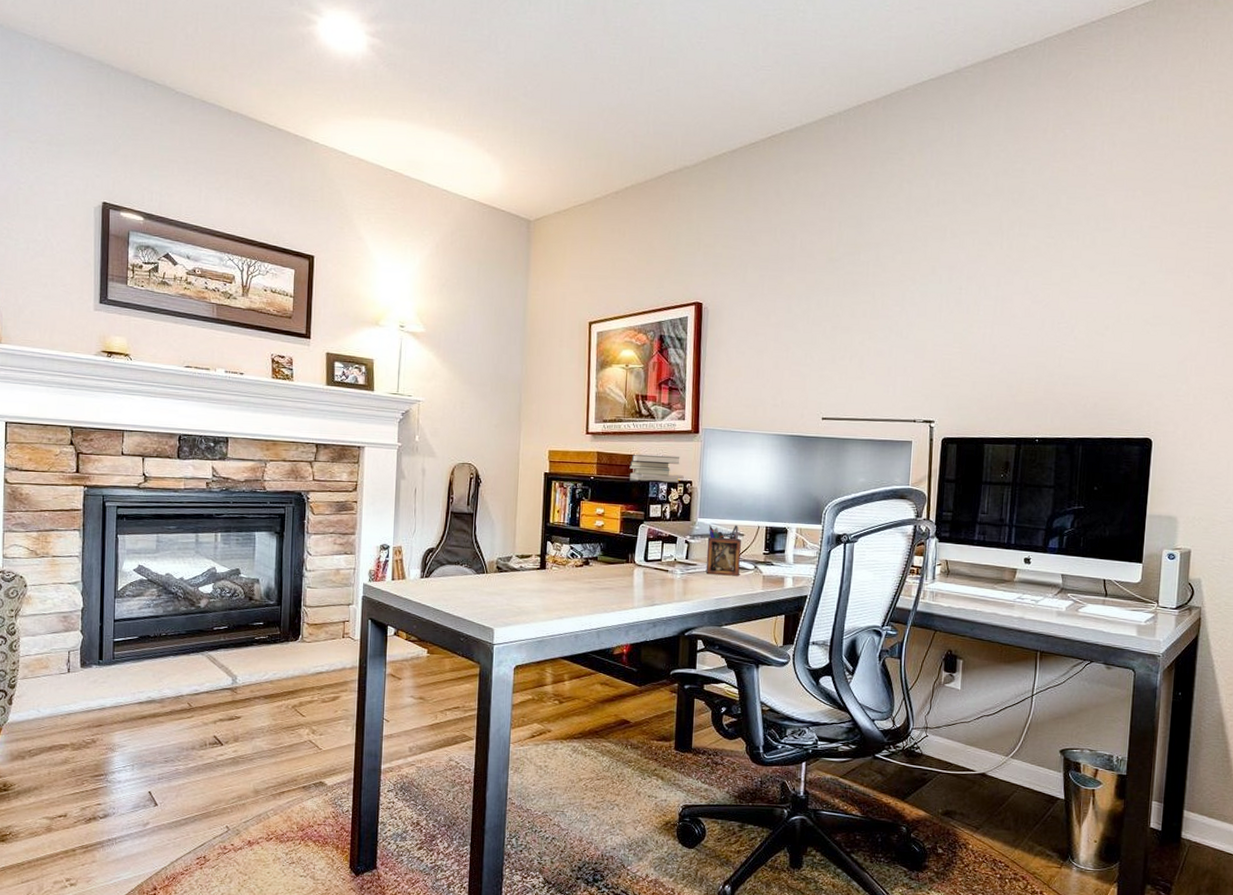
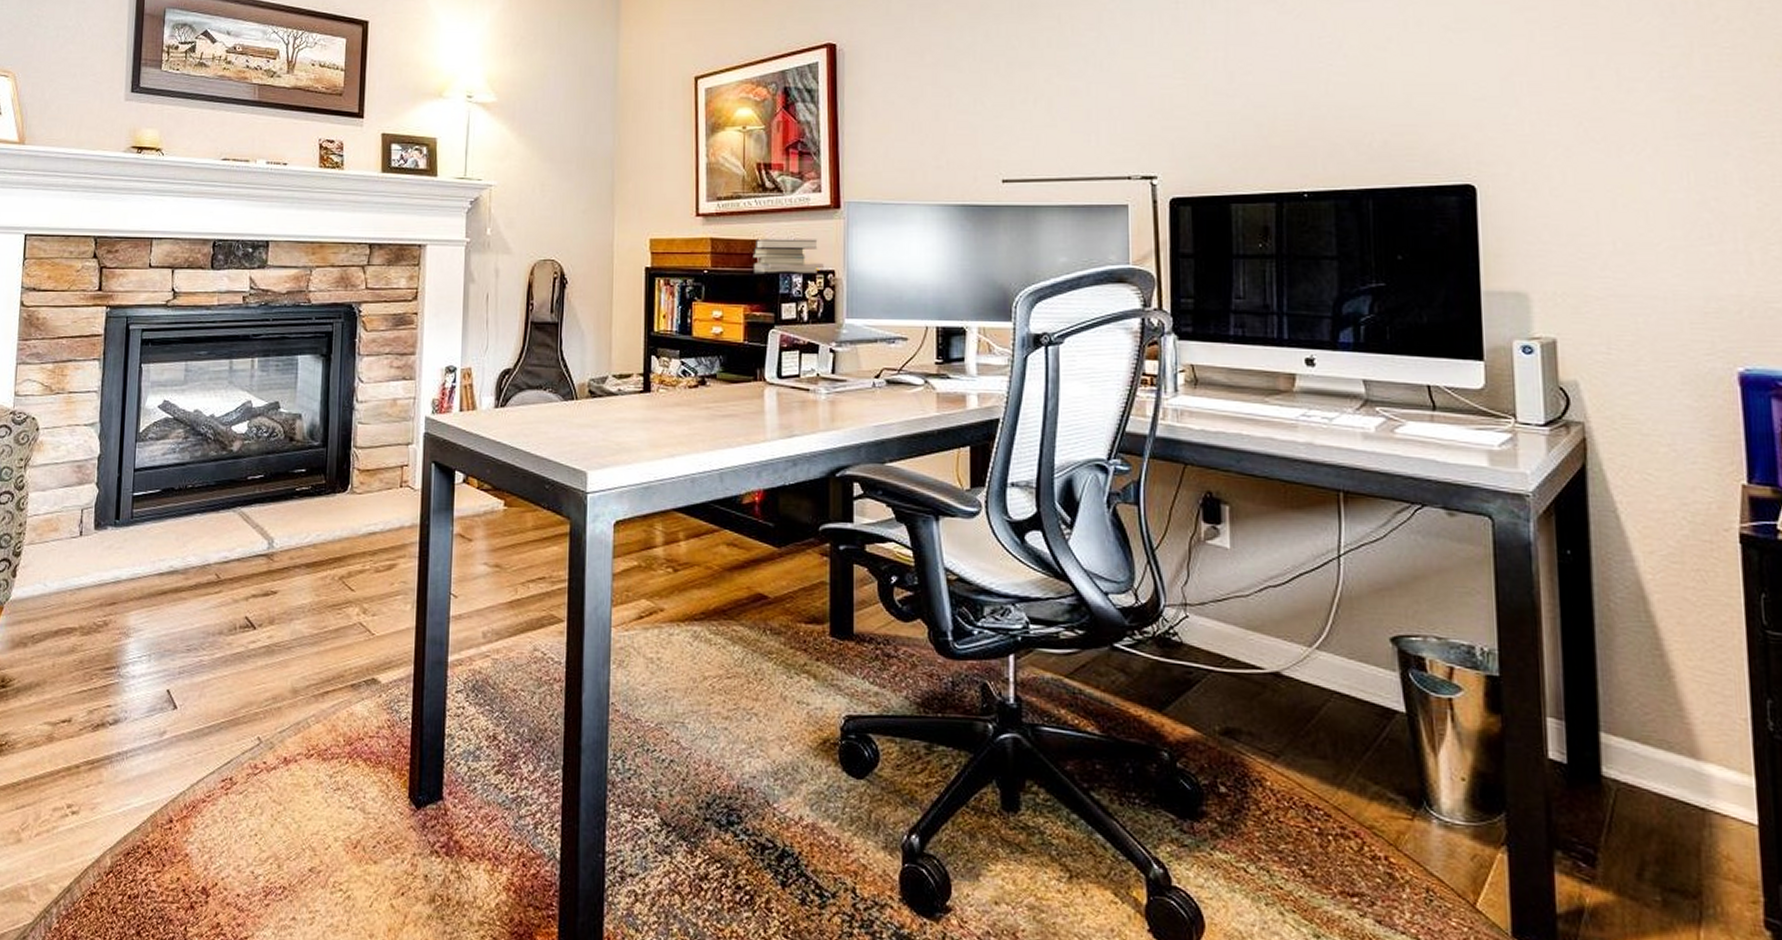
desk organizer: present [705,525,741,576] -> none [859,326,904,395]

